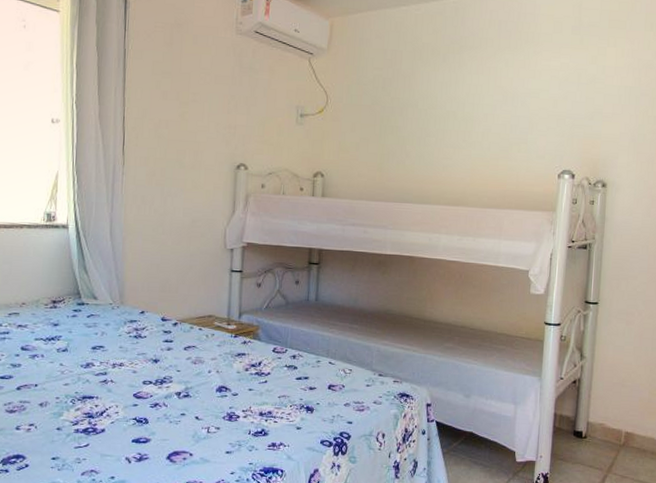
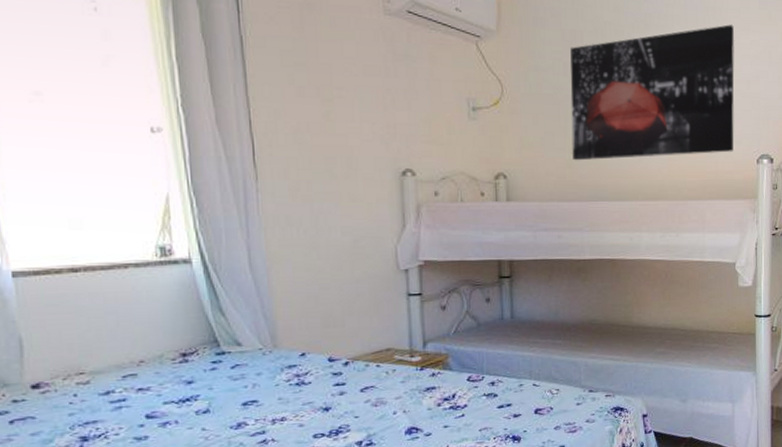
wall art: none [383,48,545,166] -> present [570,24,735,161]

